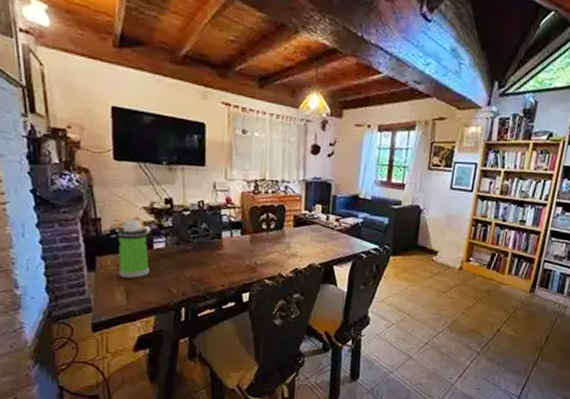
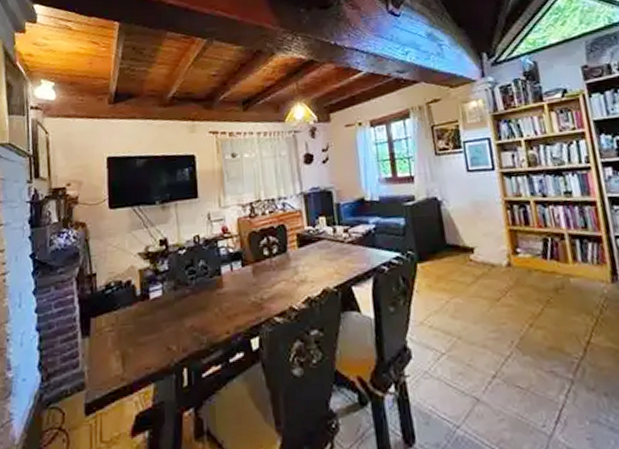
water bottle: present [117,219,151,278] -> none [113,269,147,340]

